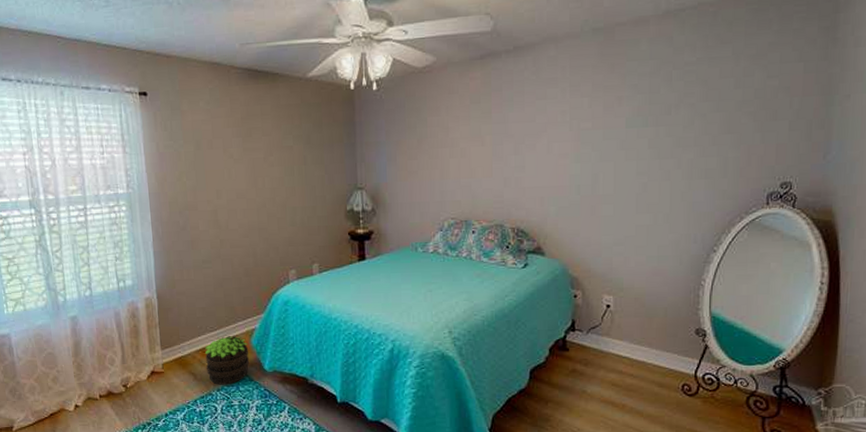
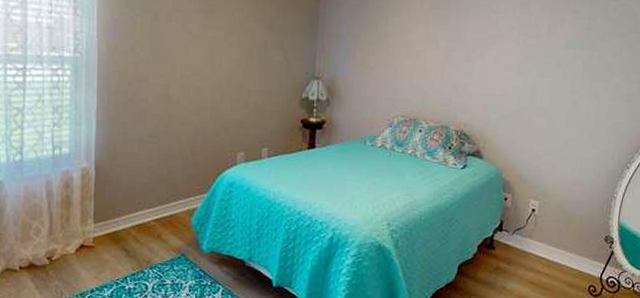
potted plant: present [204,336,250,385] -> none [140,214,188,263]

